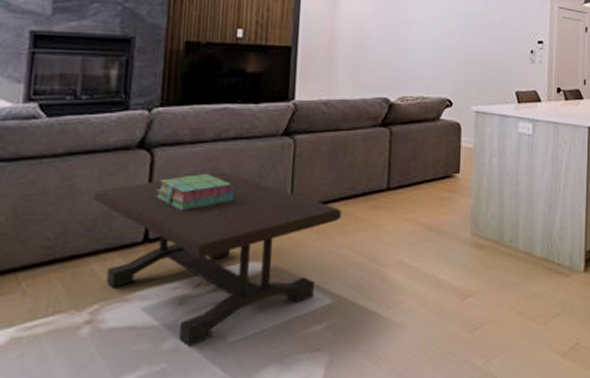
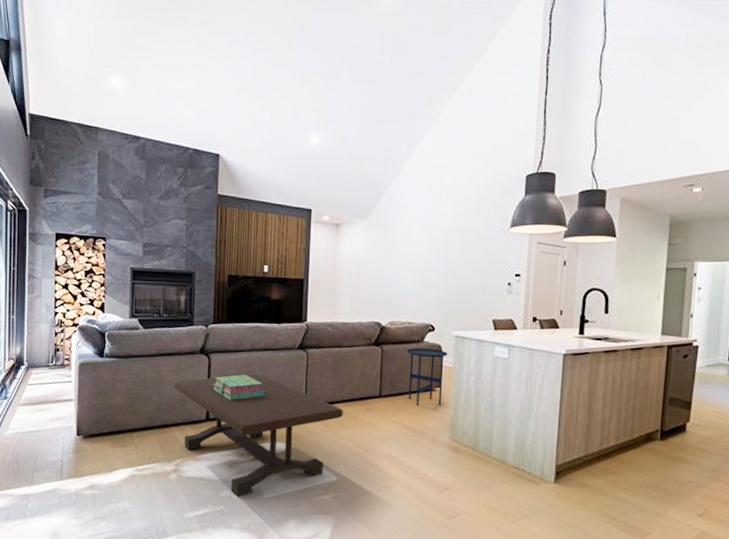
side table: none [421,127,468,197] -> present [407,348,448,406]

